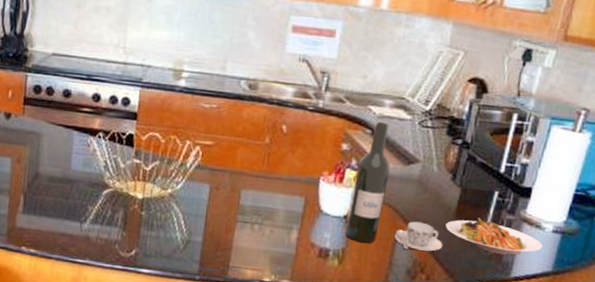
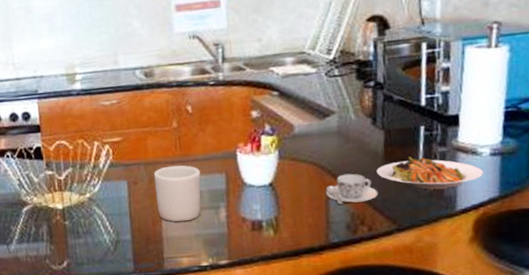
mug: none [233,179,282,236] -> present [153,165,201,222]
wine bottle: present [345,121,390,243] -> none [272,81,308,207]

